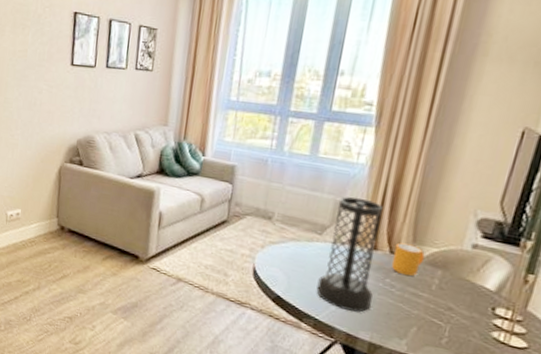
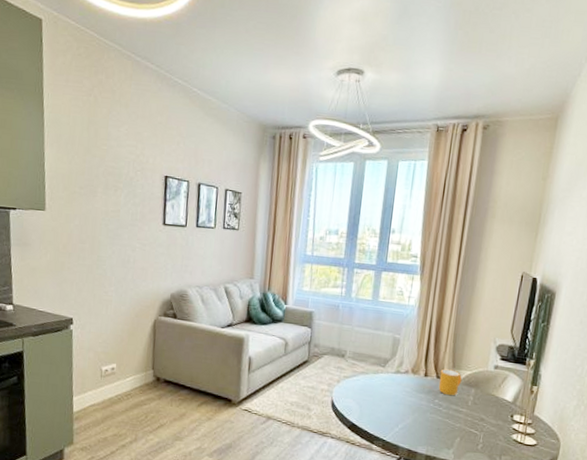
vase: present [316,196,383,312] -> none [383,333,429,431]

